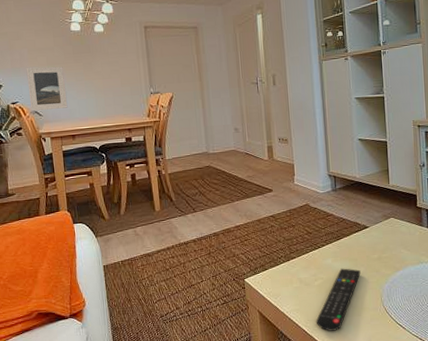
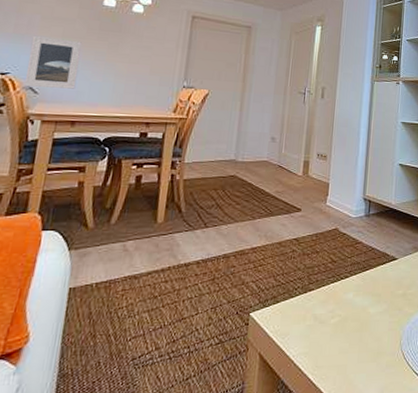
remote control: present [315,268,361,331] -> none [324,304,383,381]

